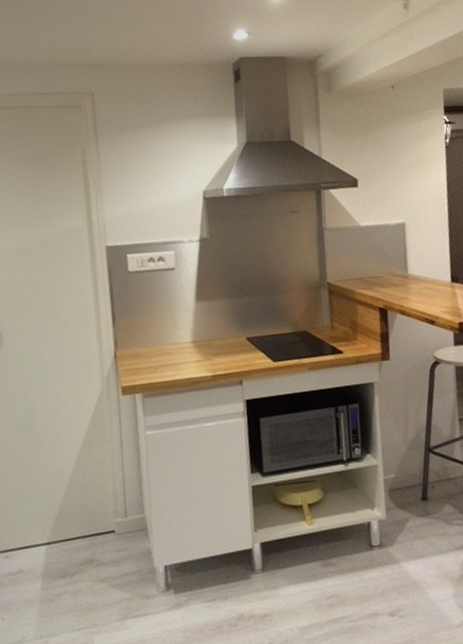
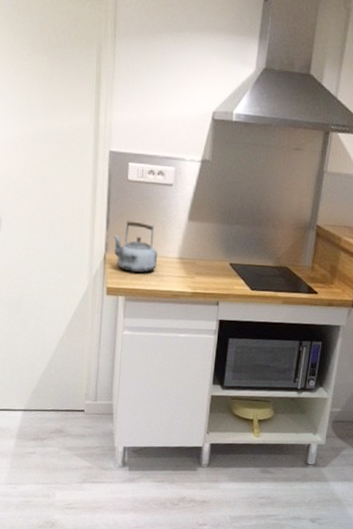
kettle: none [121,312,171,366] -> present [113,221,158,273]

